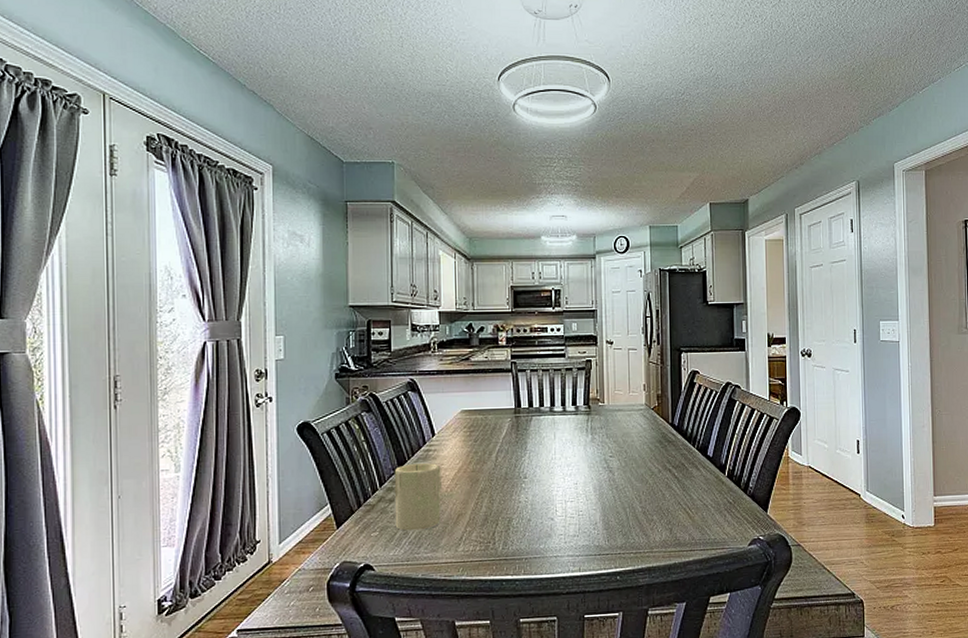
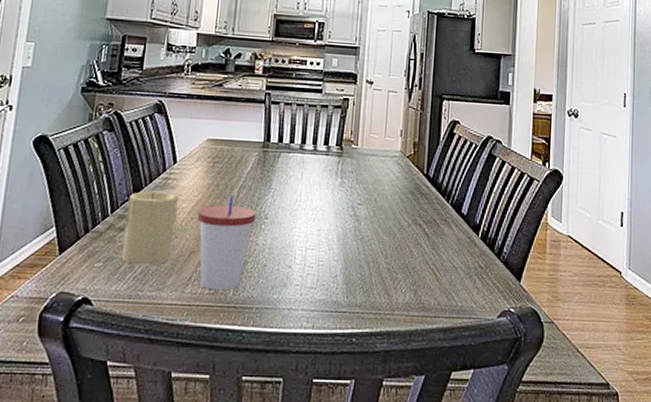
cup: none [460,459,516,547] -> present [197,195,257,291]

